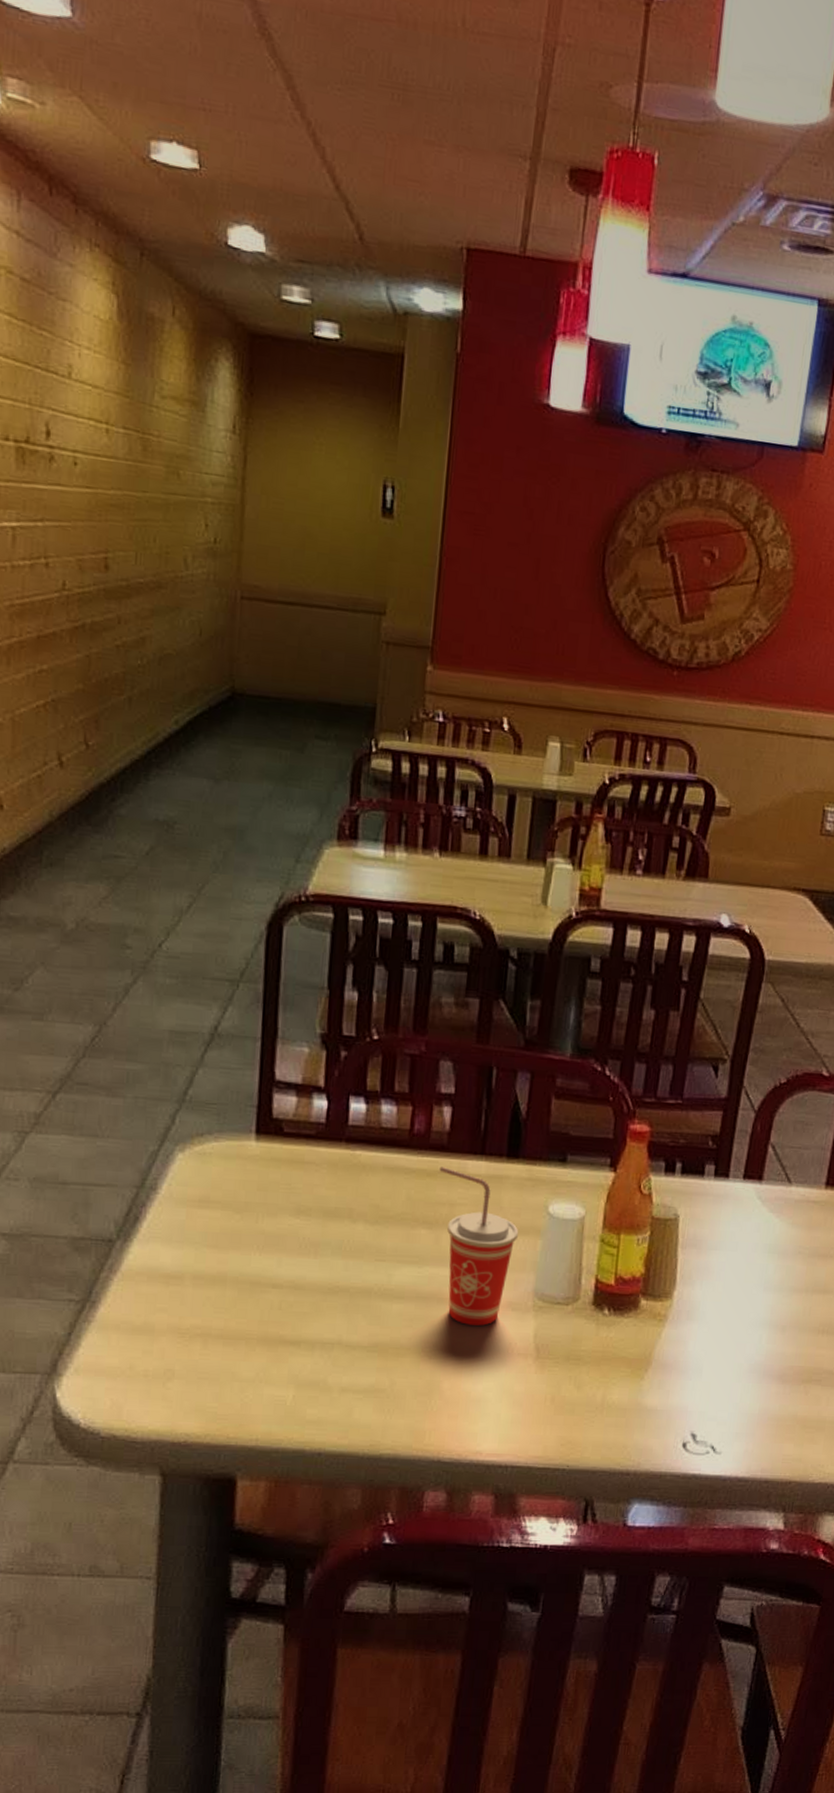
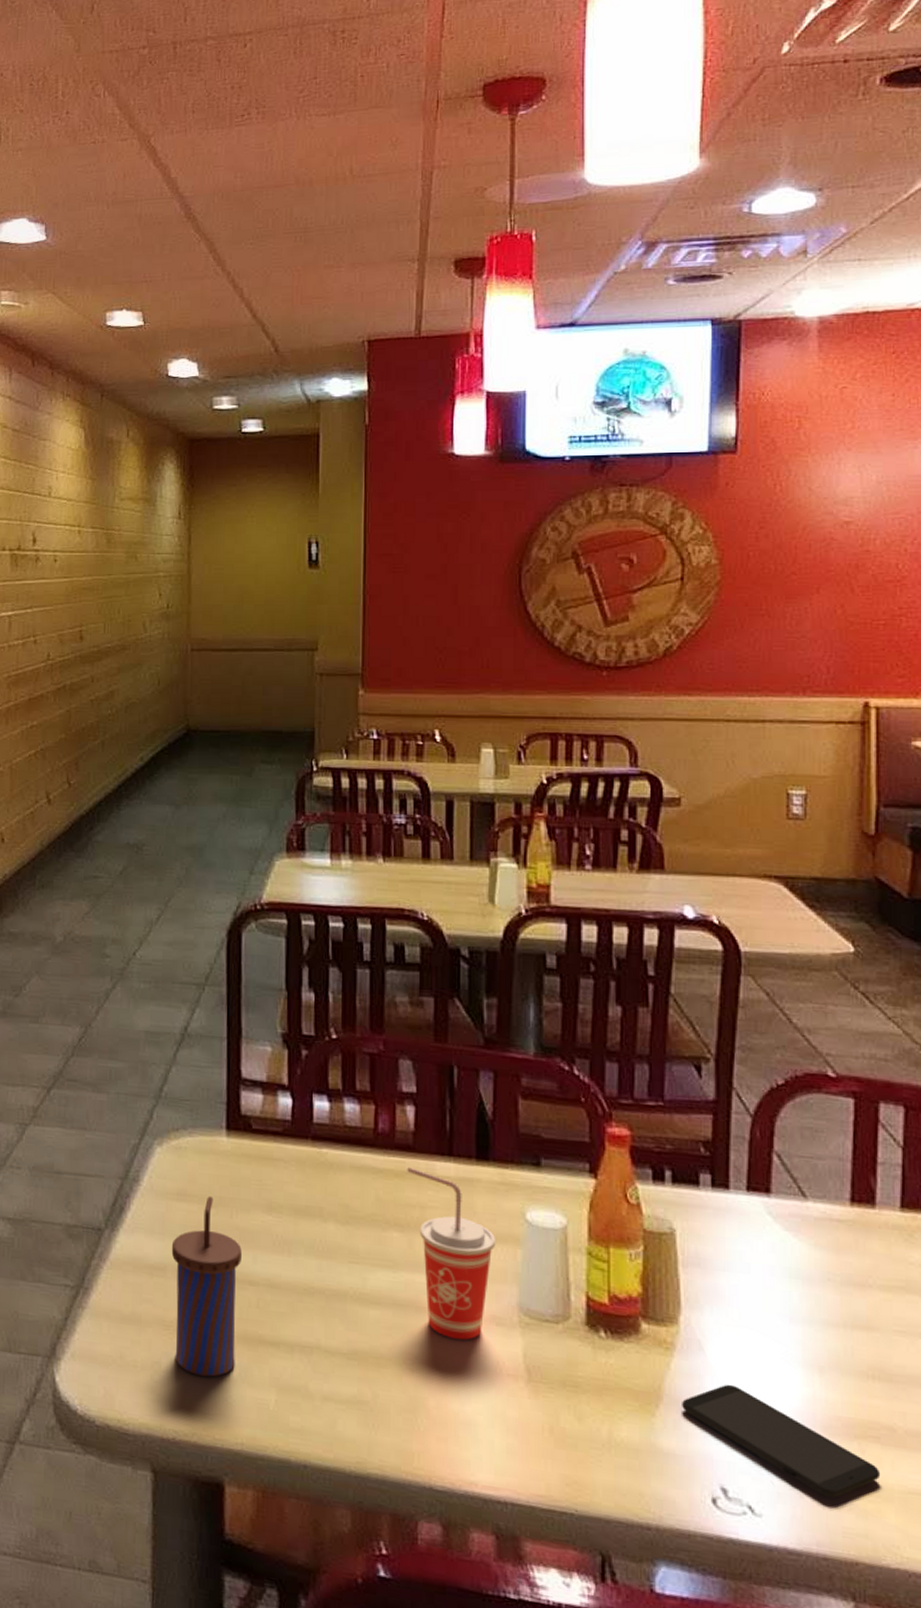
beverage cup: none [190,1202,266,1379] -> present [171,1196,242,1377]
mobile phone: none [667,1346,818,1433] -> present [682,1384,881,1498]

